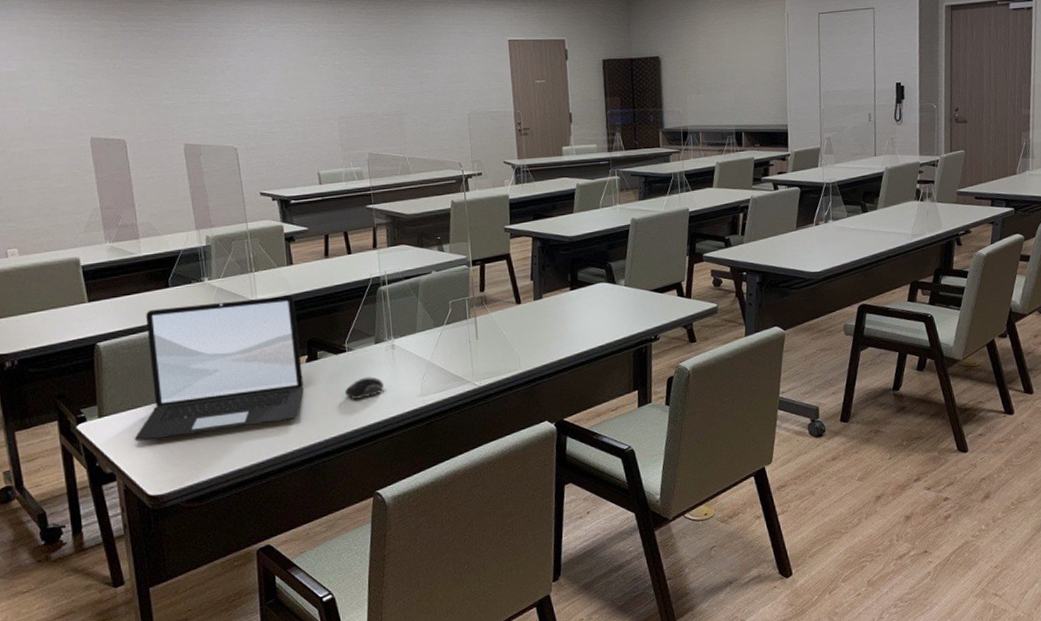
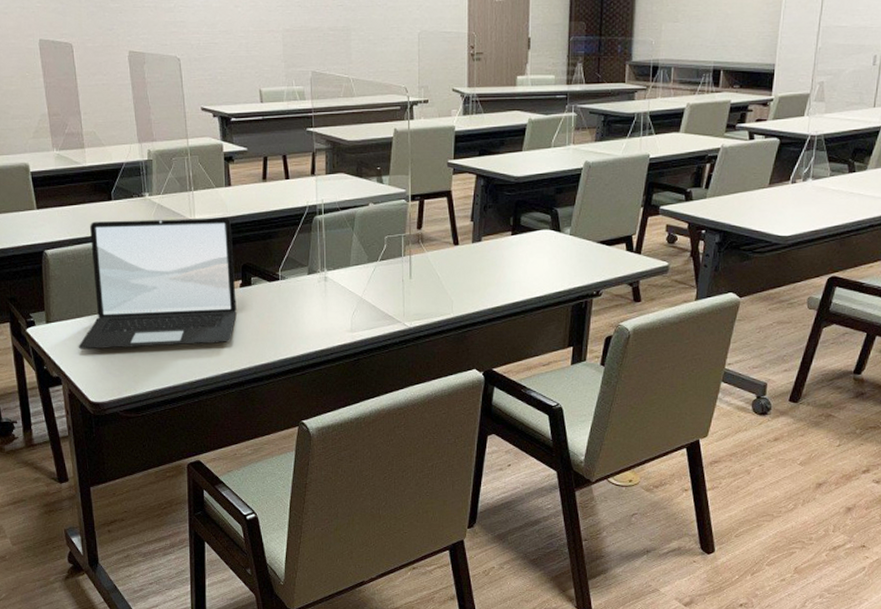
computer mouse: present [344,377,385,399] -> none [275,307,315,328]

